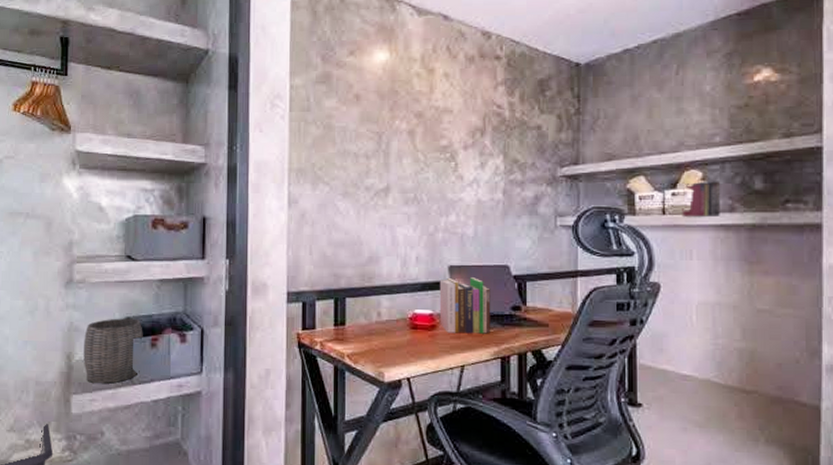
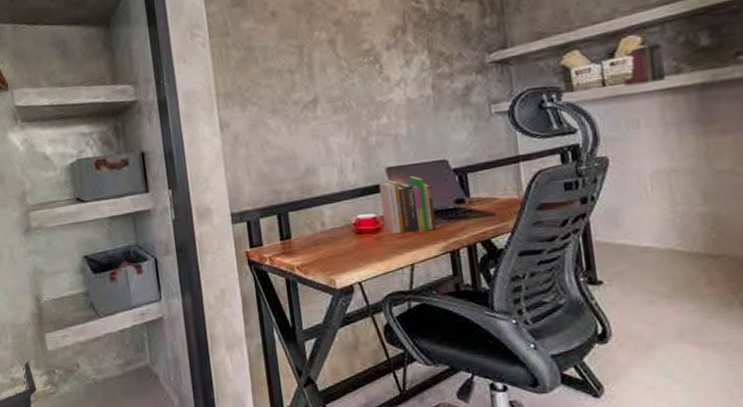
woven basket: present [83,318,143,384] -> none [48,256,104,320]

